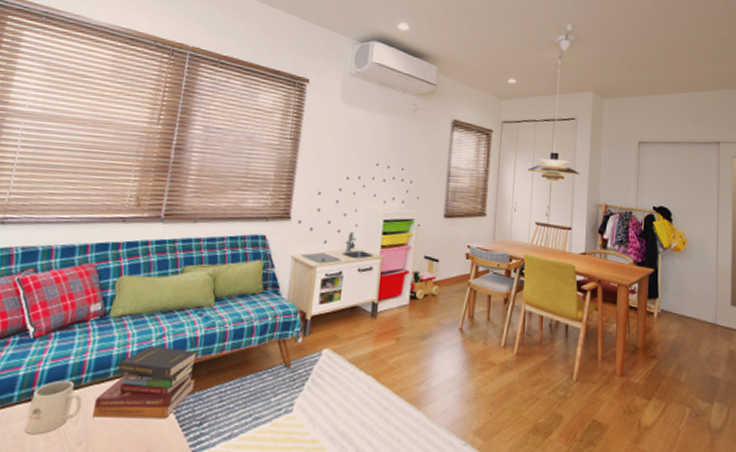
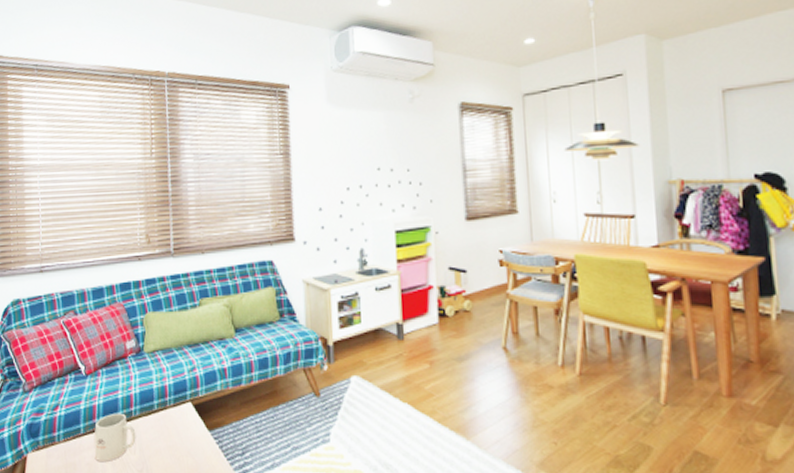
books: present [92,345,197,419] -> none [146,378,232,449]

